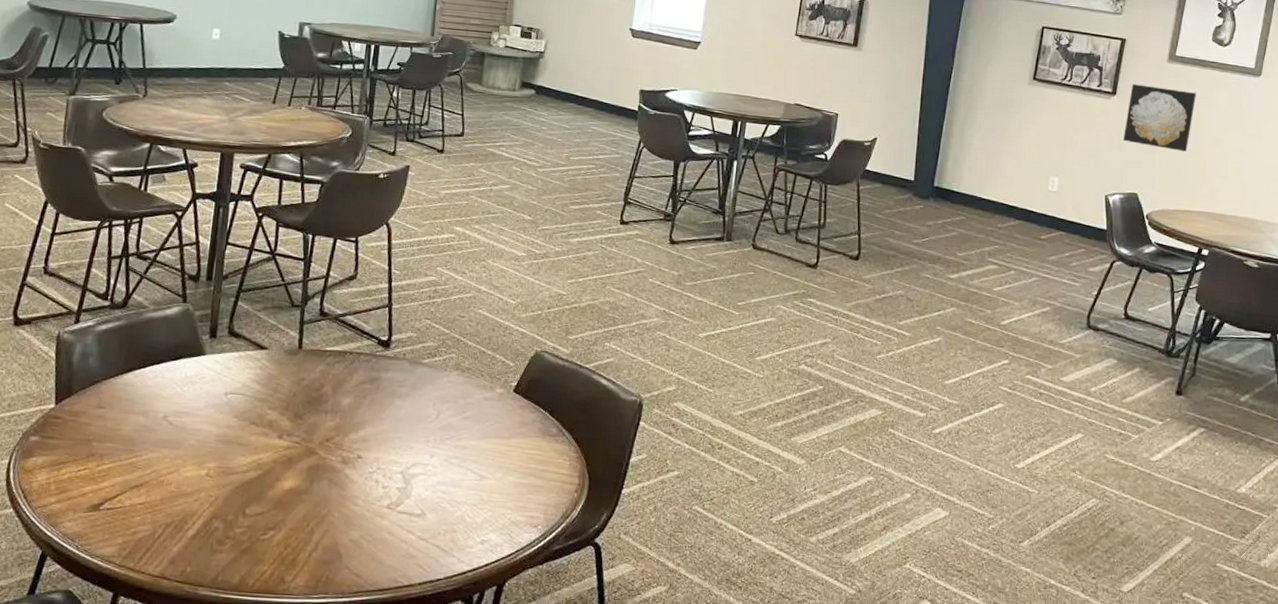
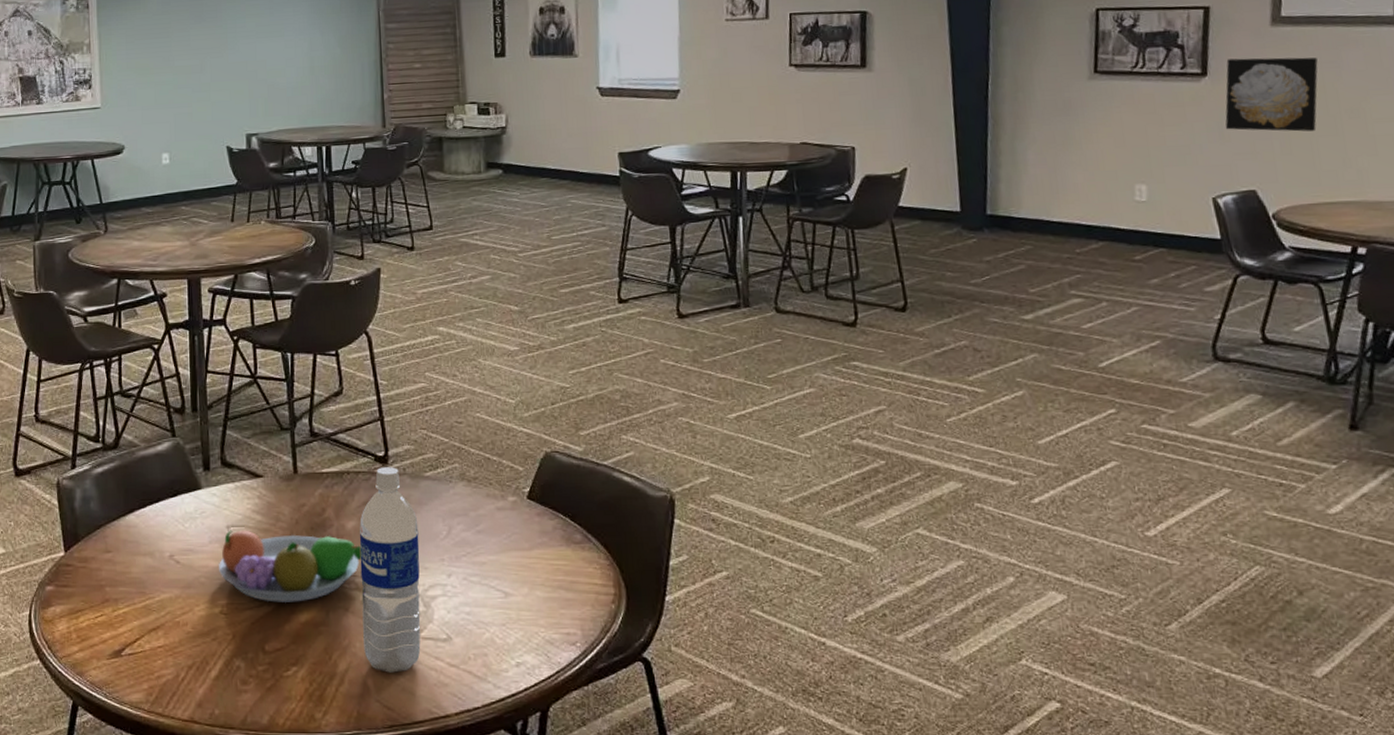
fruit bowl: none [211,397,353,471] -> present [219,530,361,602]
water bottle: none [341,351,410,543] -> present [359,467,421,673]

